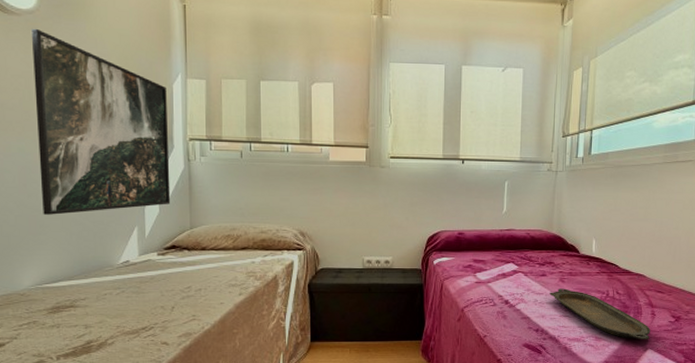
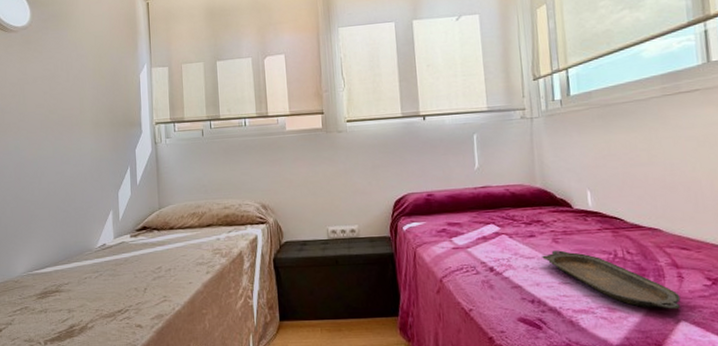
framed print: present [30,28,171,215] -> none [25,41,141,205]

